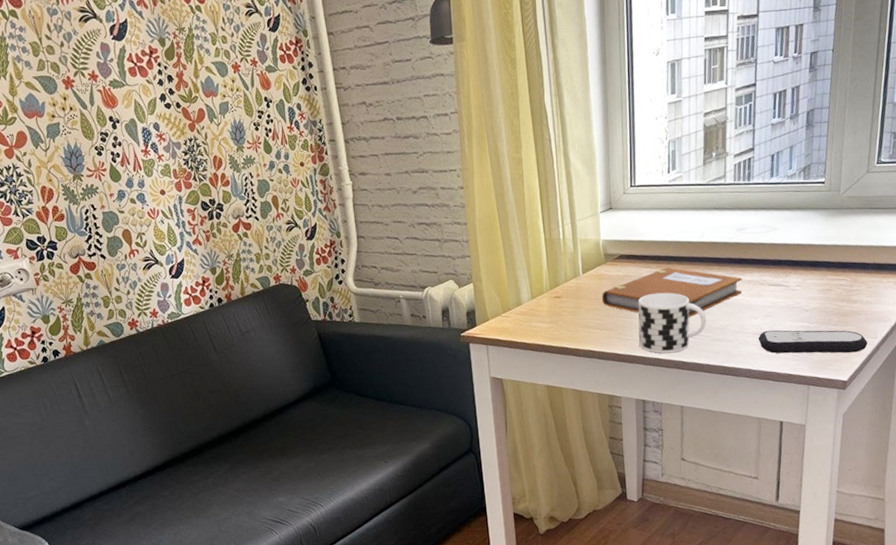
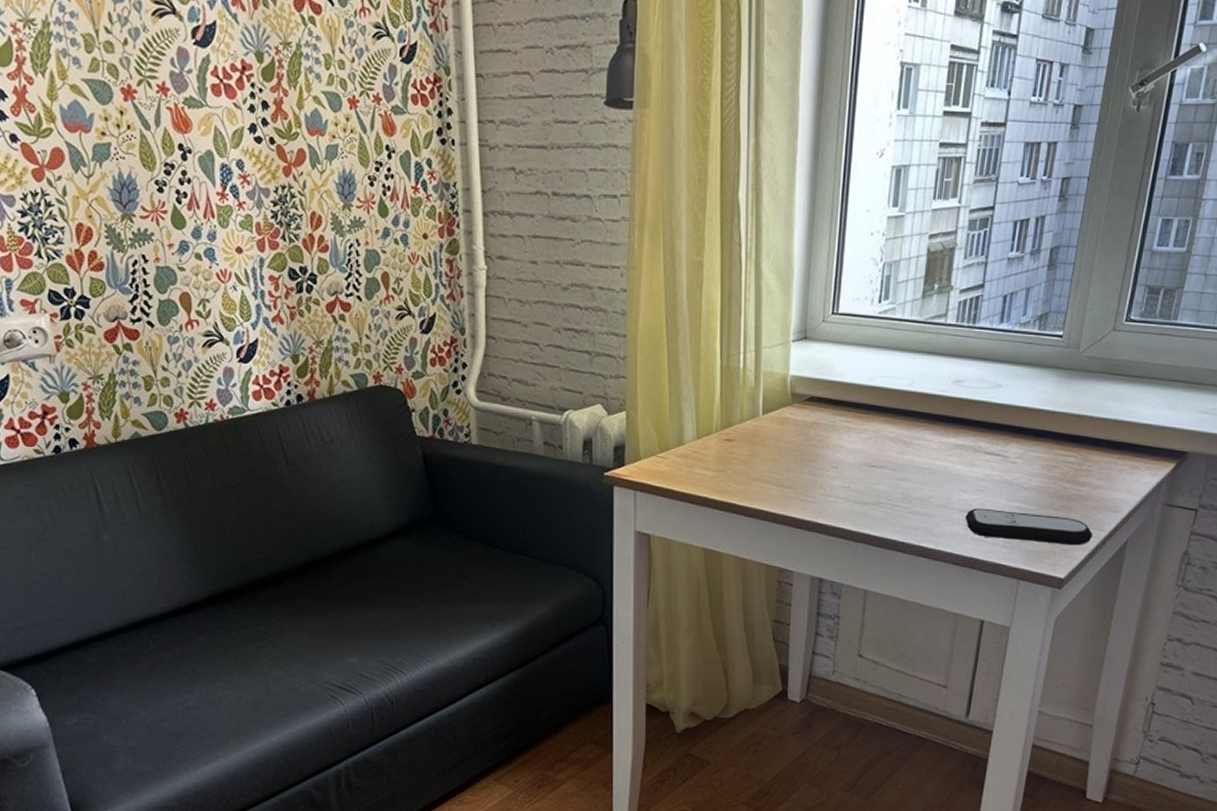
notebook: present [601,267,743,317] -> none [782,418,955,482]
cup: present [638,292,707,354] -> none [822,448,906,524]

